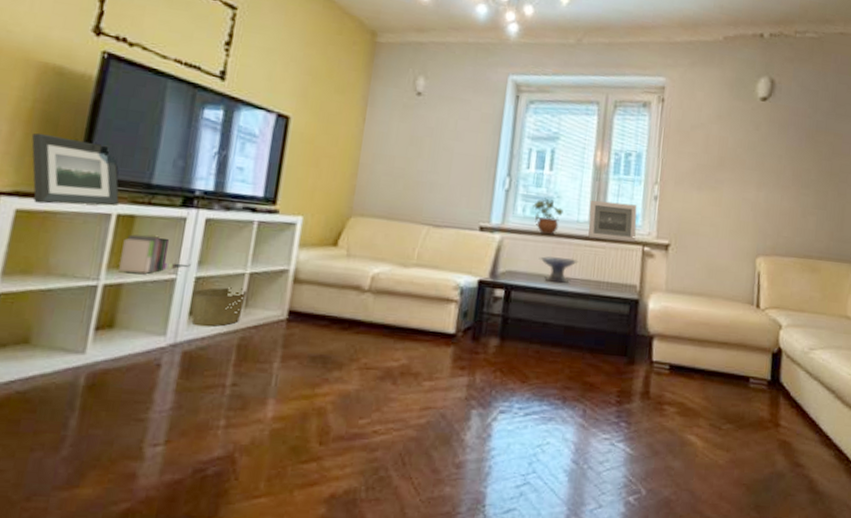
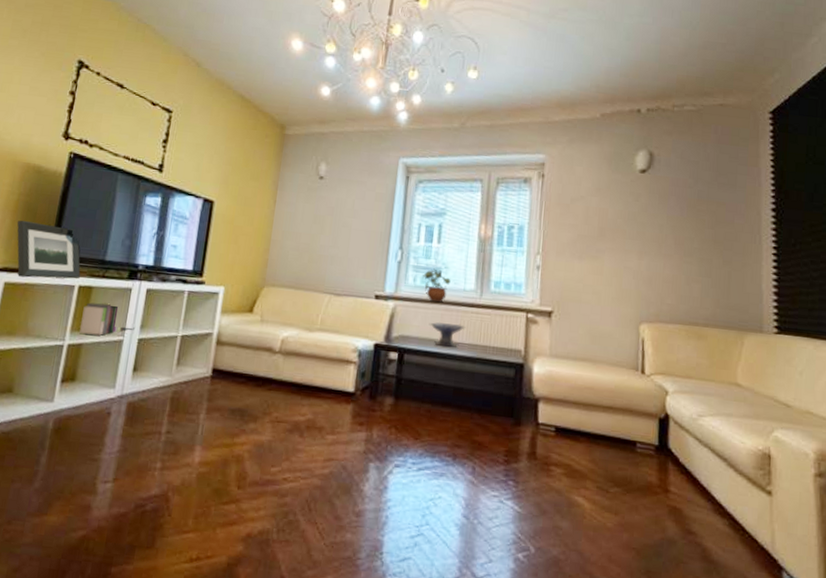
basket: present [191,286,247,327] -> none [134,346,179,382]
picture frame: present [588,199,638,243] -> none [474,269,521,310]

